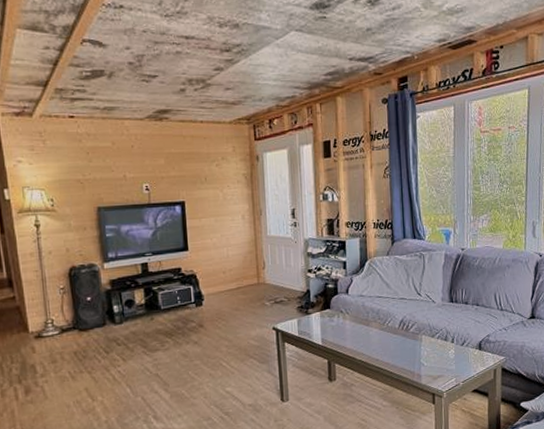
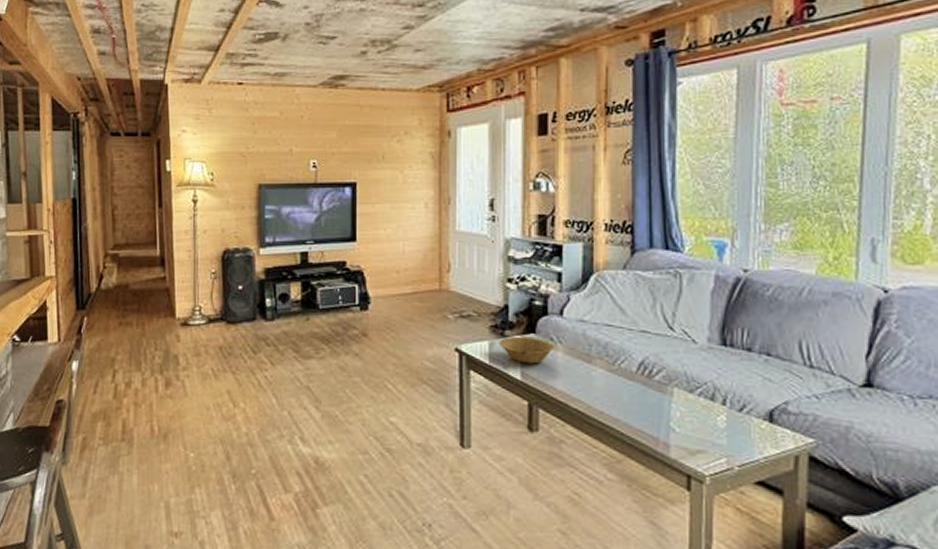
bowl: none [304,312,344,333] -> present [499,336,555,364]

